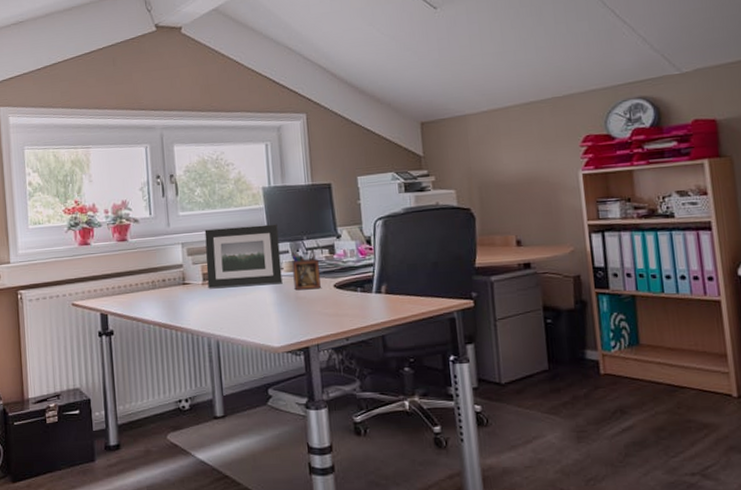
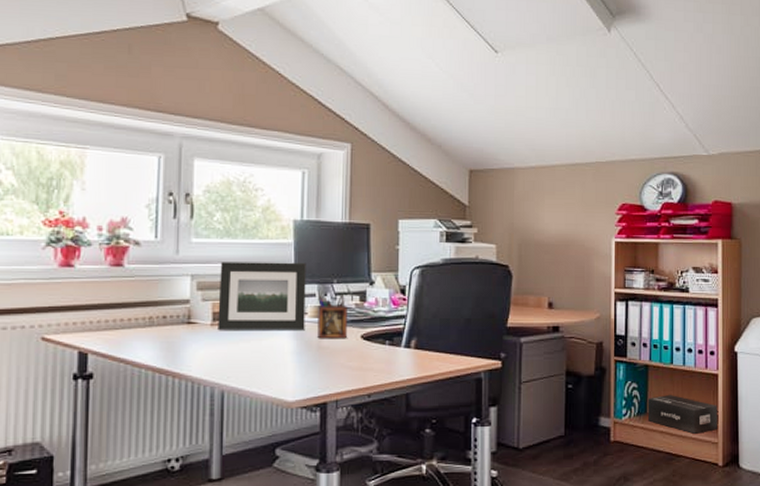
box: none [638,324,727,364] -> present [647,395,717,434]

